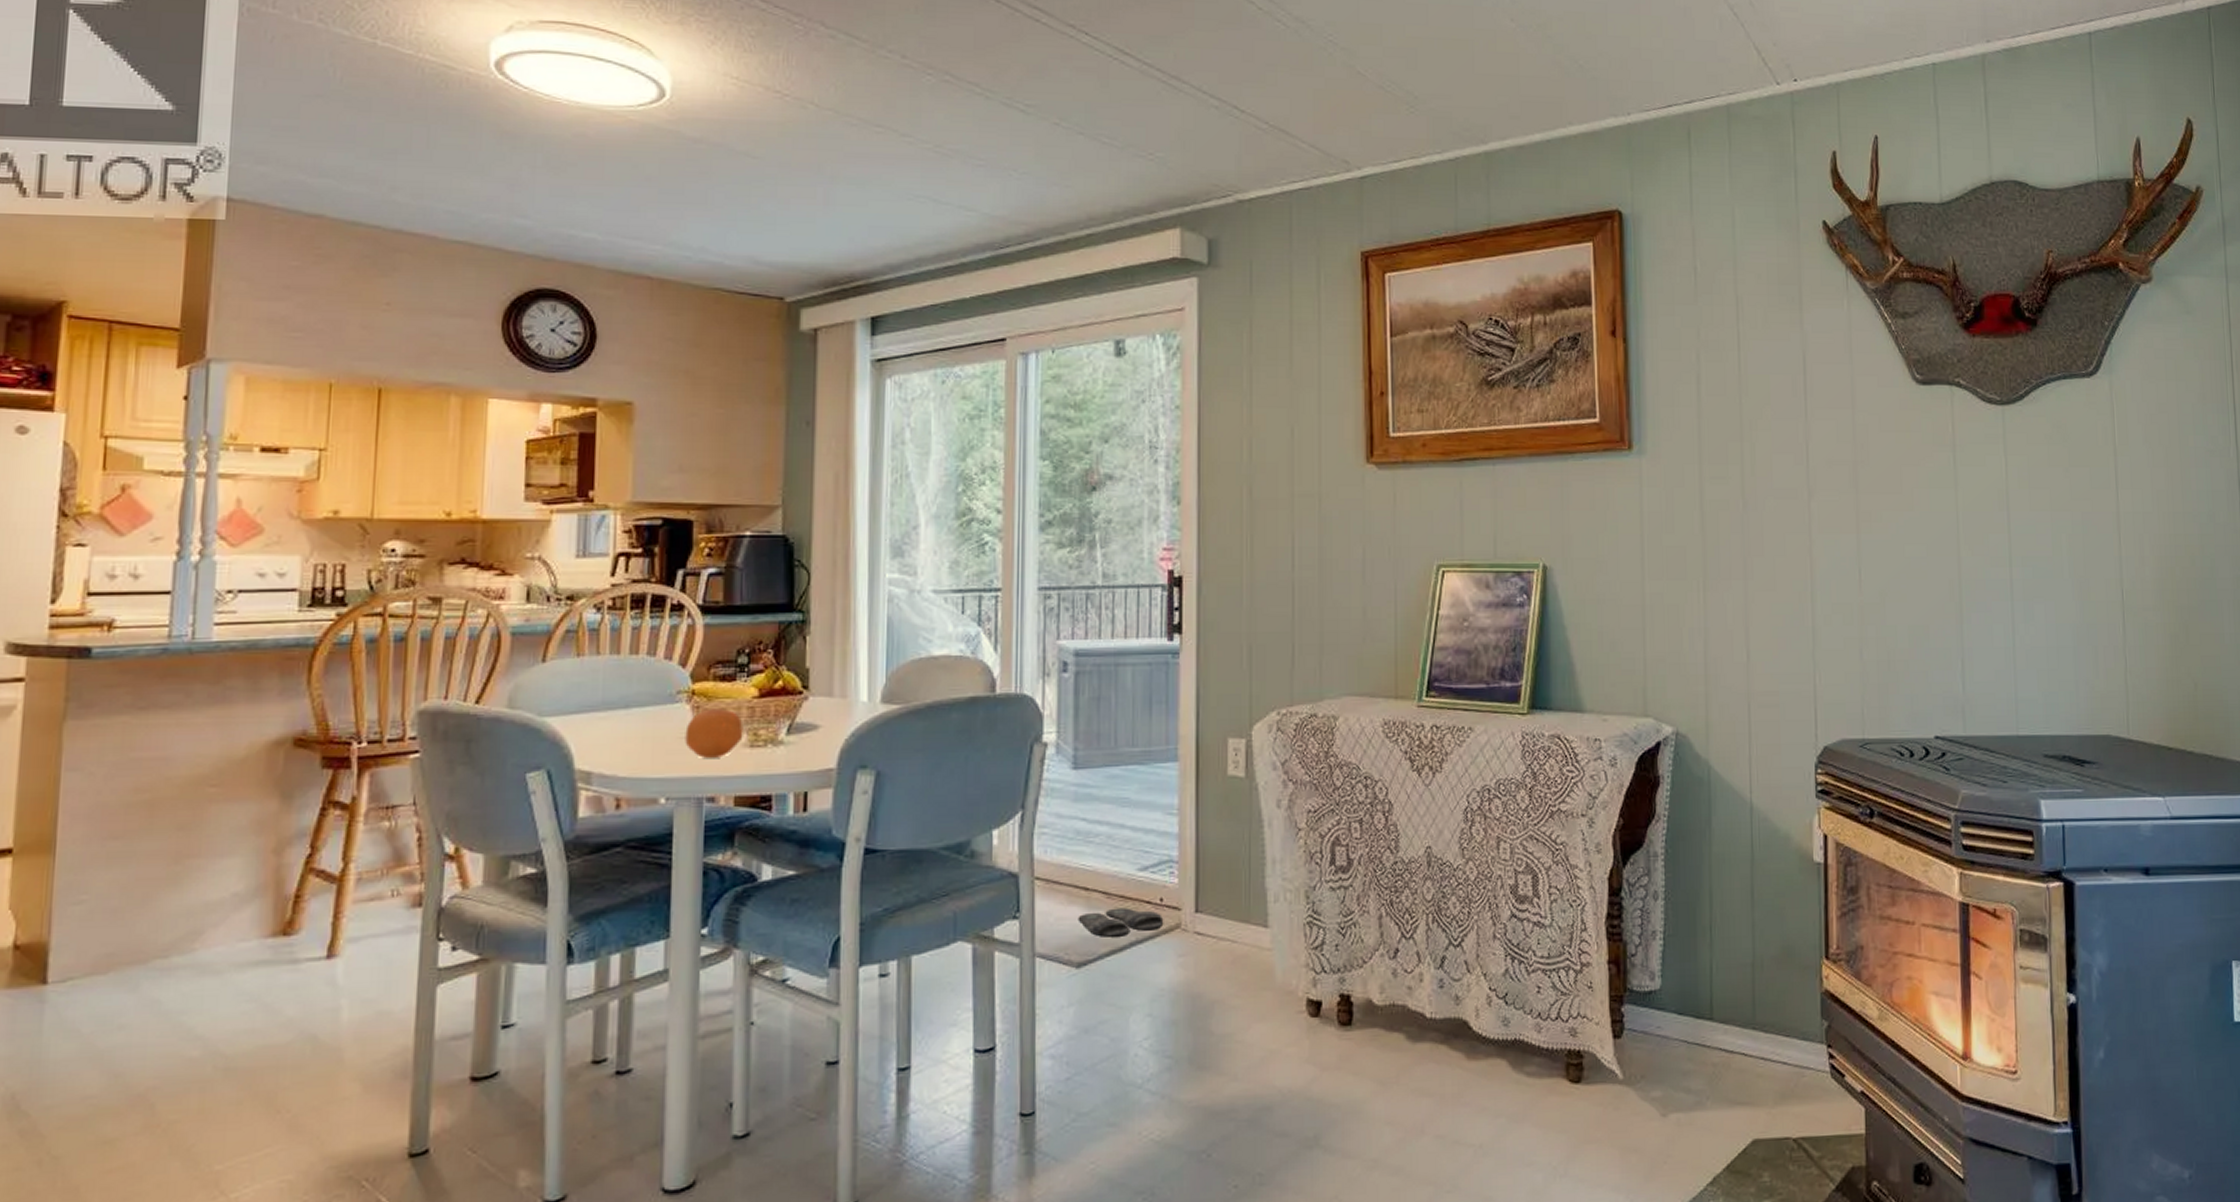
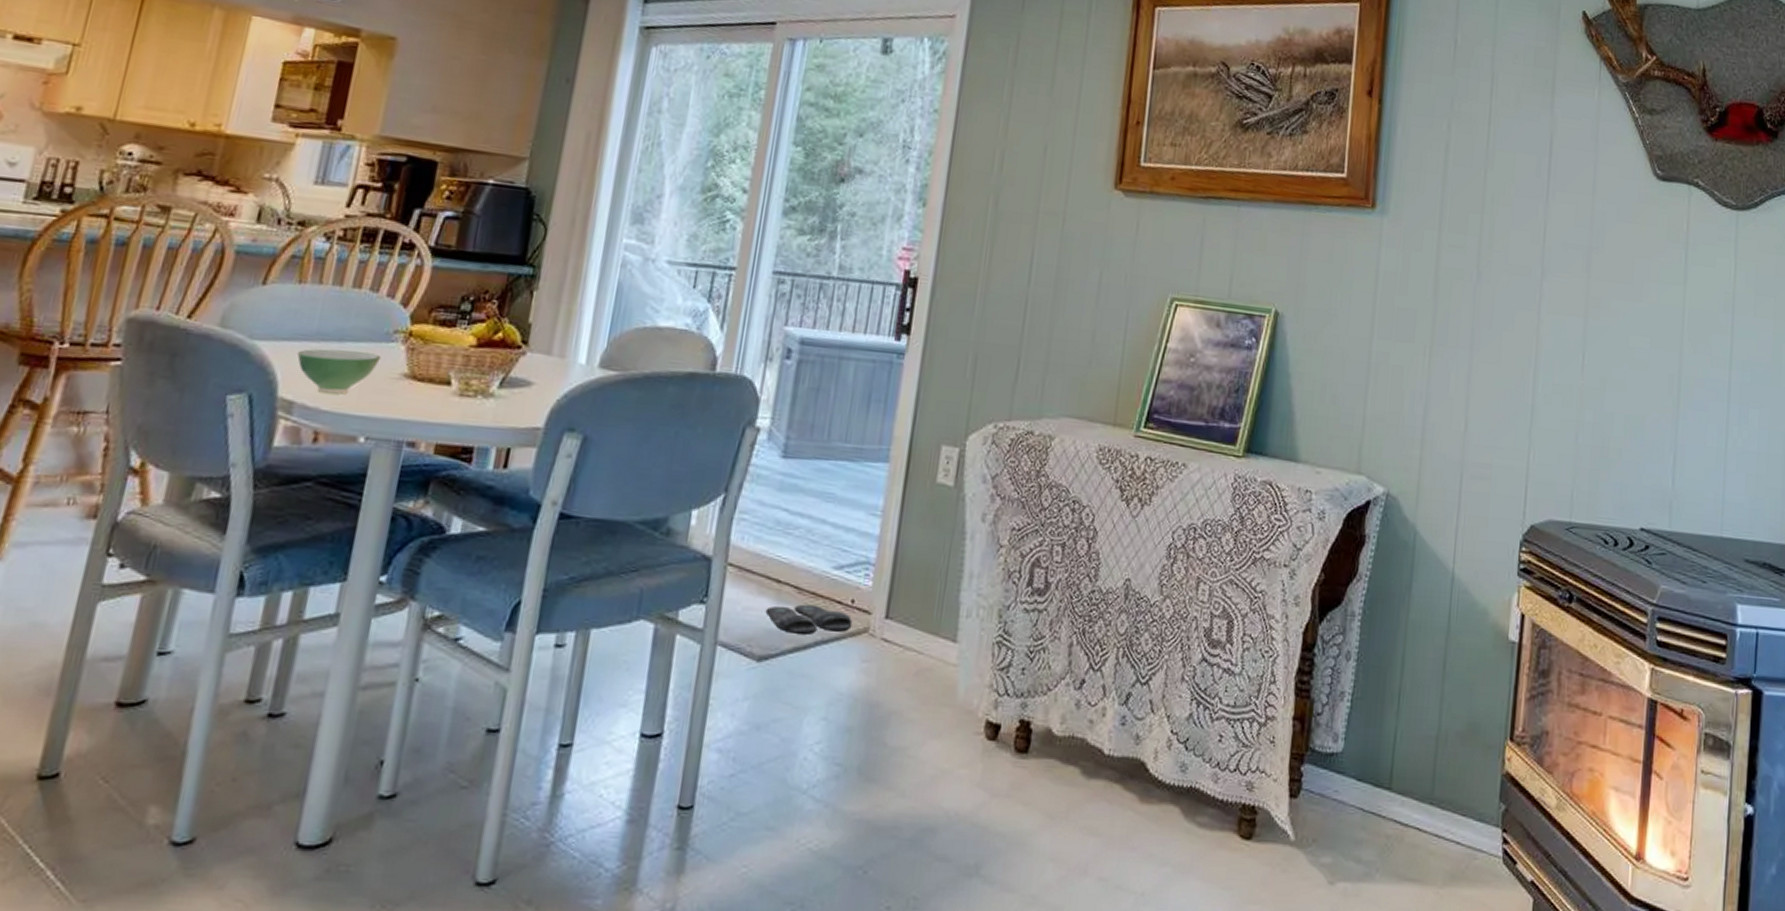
bowl: none [586,716,668,760] -> present [296,349,381,395]
fruit: present [685,709,743,758] -> none [394,352,456,403]

